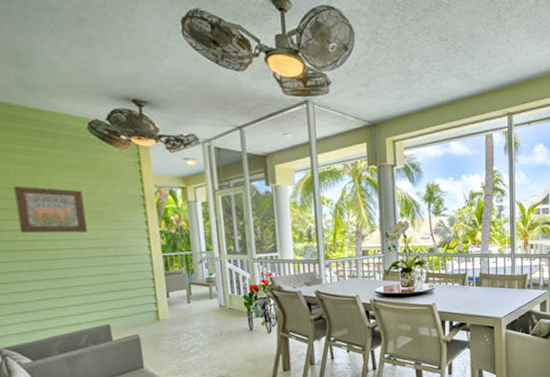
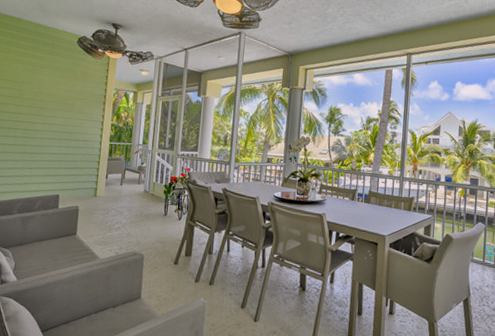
wall art: present [14,186,87,234] -> none [14,80,63,120]

